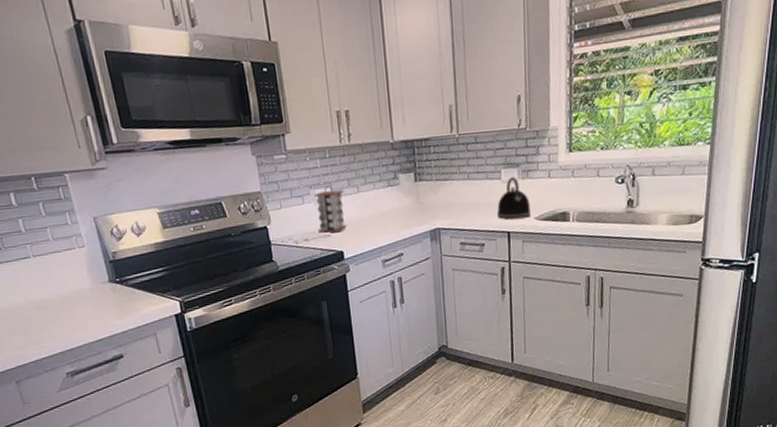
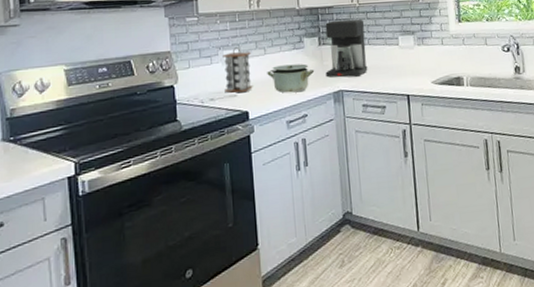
saucepan: none [361,201,411,233] -> present [267,64,315,94]
coffee maker: none [421,151,467,216] -> present [325,19,368,78]
kettle: present [496,177,532,221] -> none [396,43,429,84]

